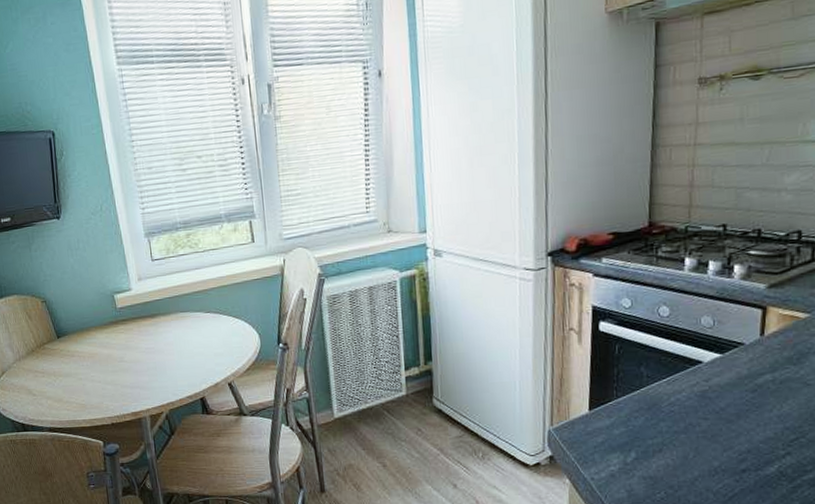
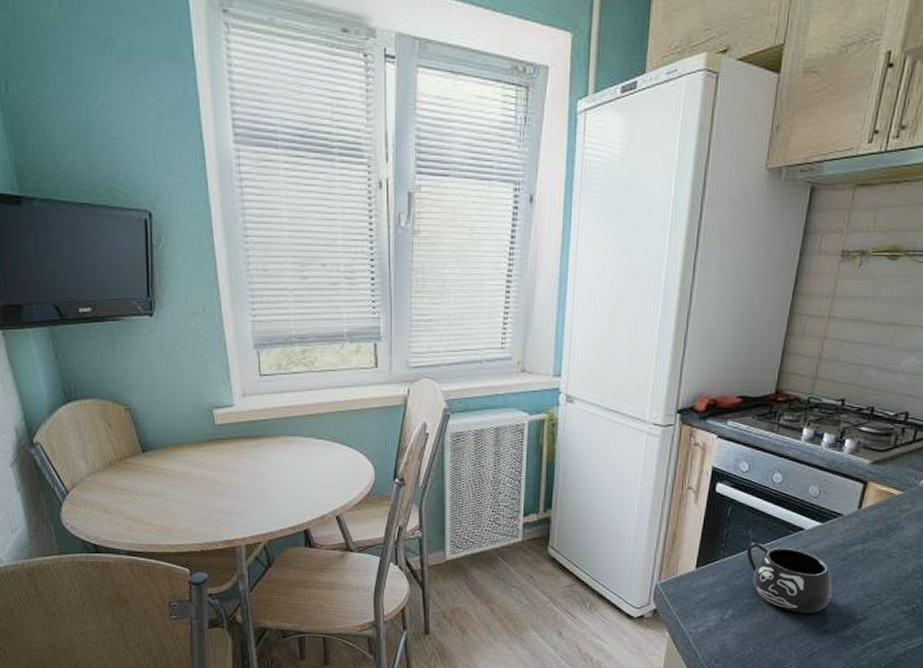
mug: none [641,379,745,452] -> present [746,542,833,613]

